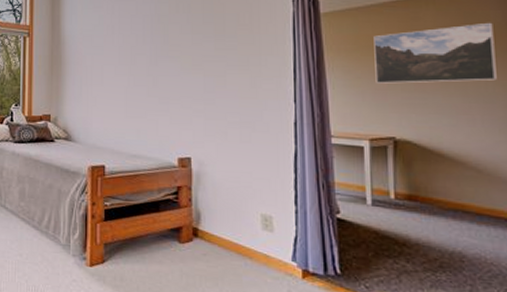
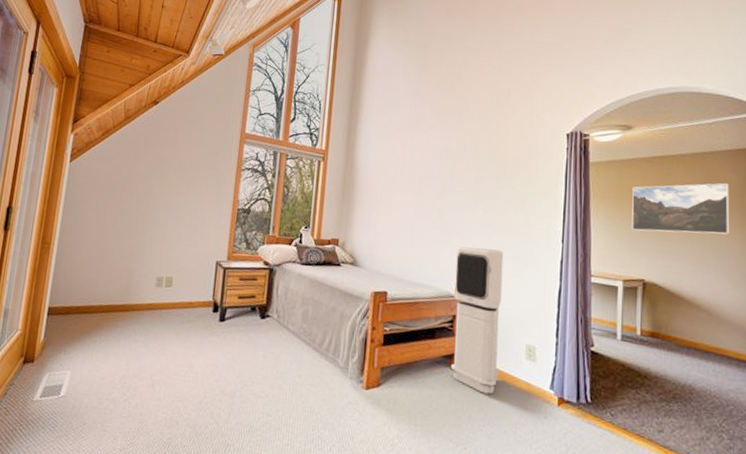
air purifier: none [177,114,233,268] -> present [450,246,504,394]

